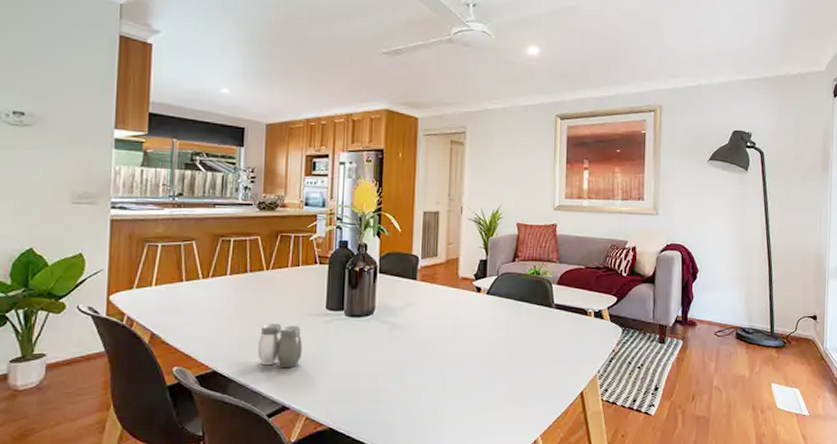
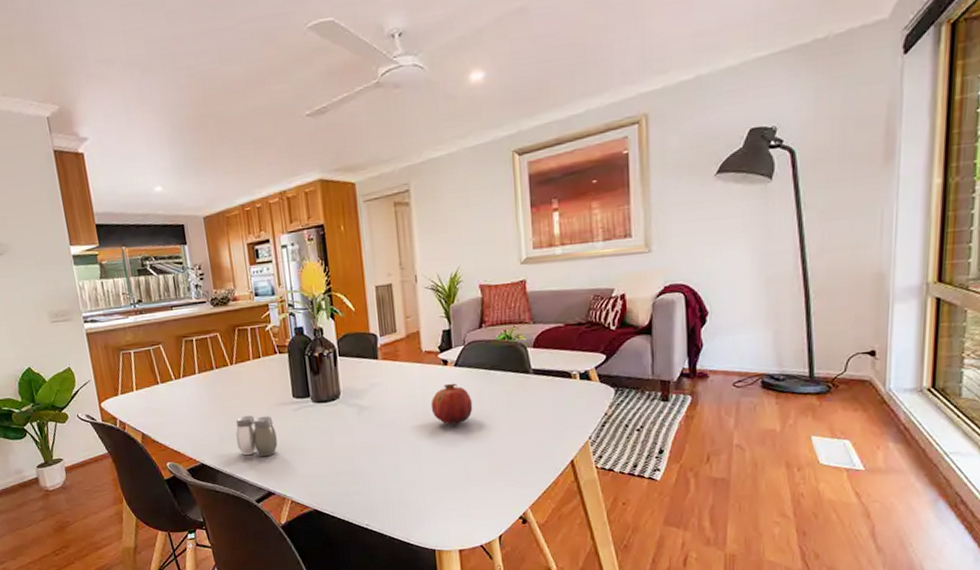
fruit: none [460,310,499,350] -> present [430,383,473,425]

